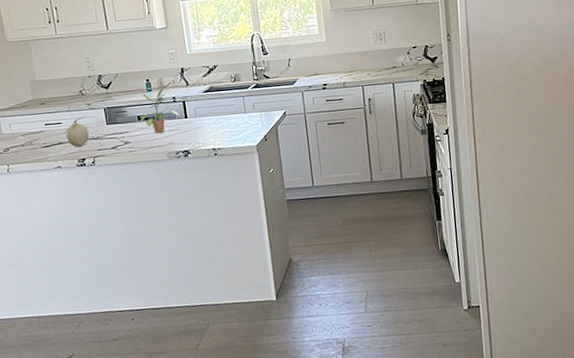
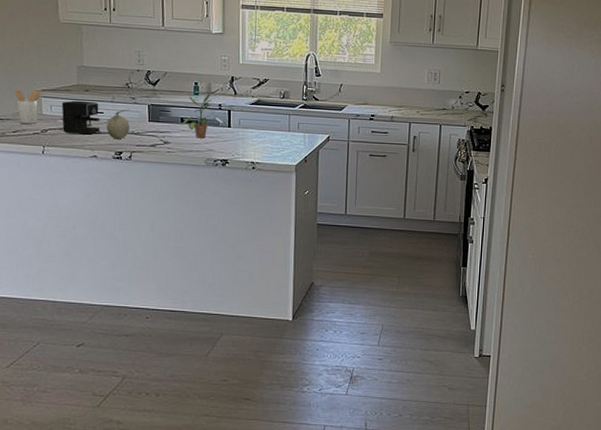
coffee maker: none [19,113,61,148] -> present [61,100,101,135]

